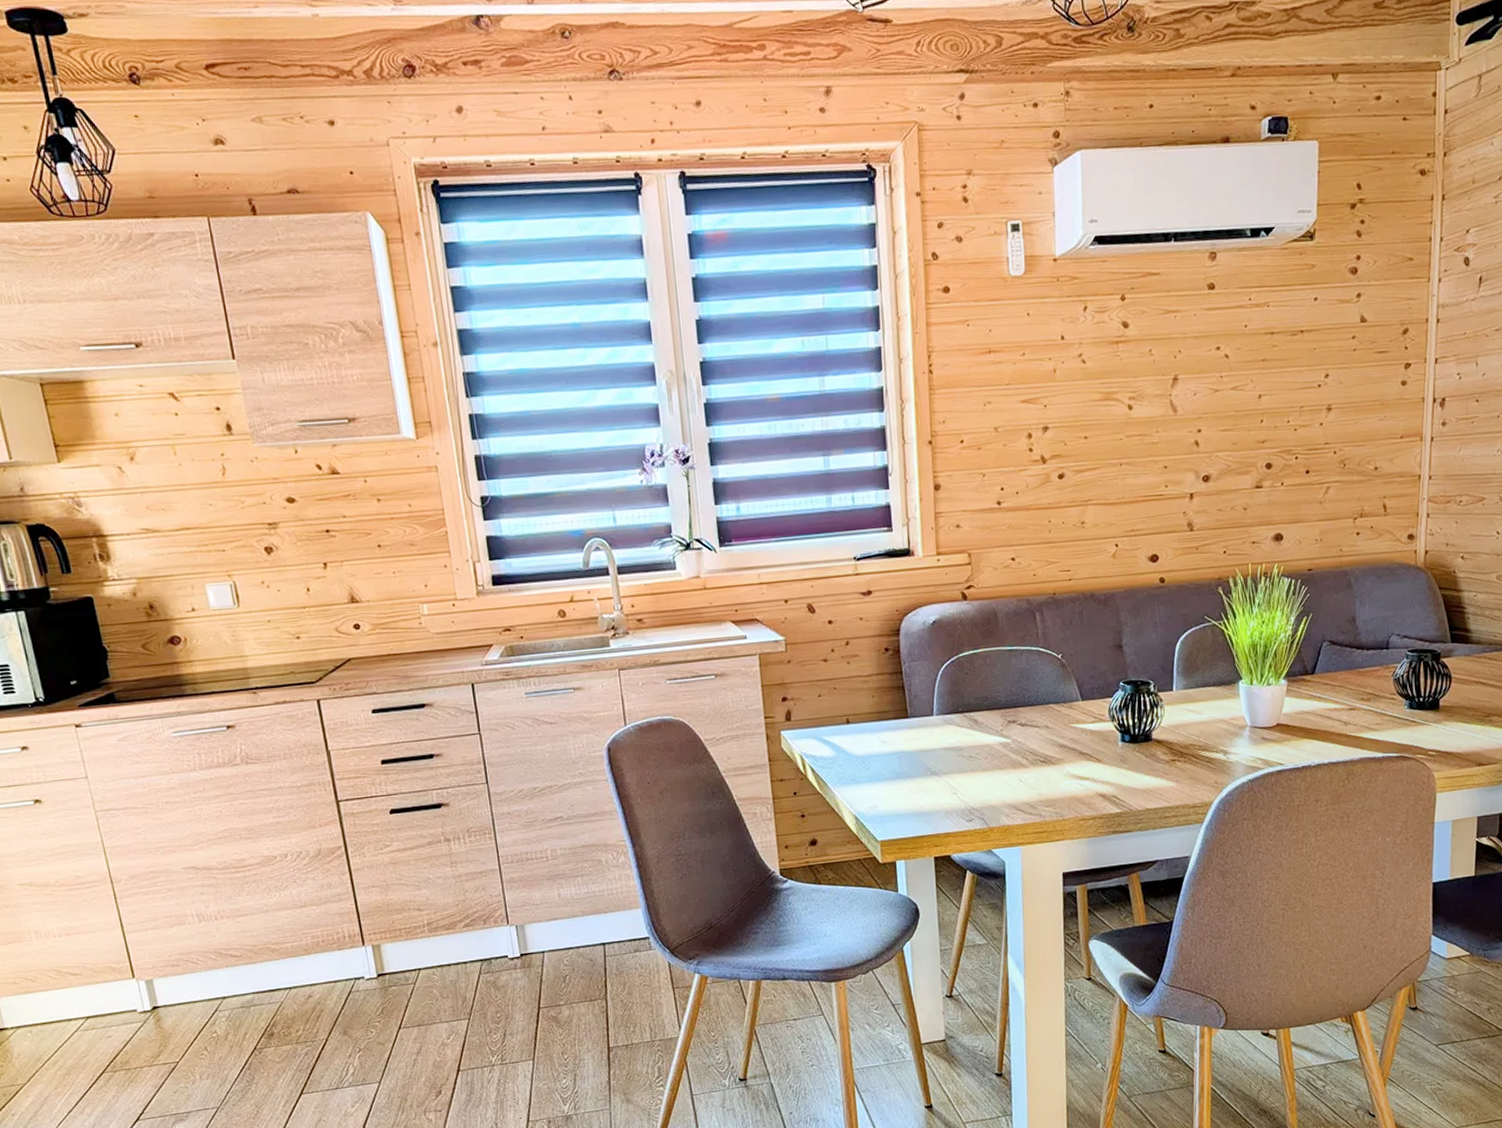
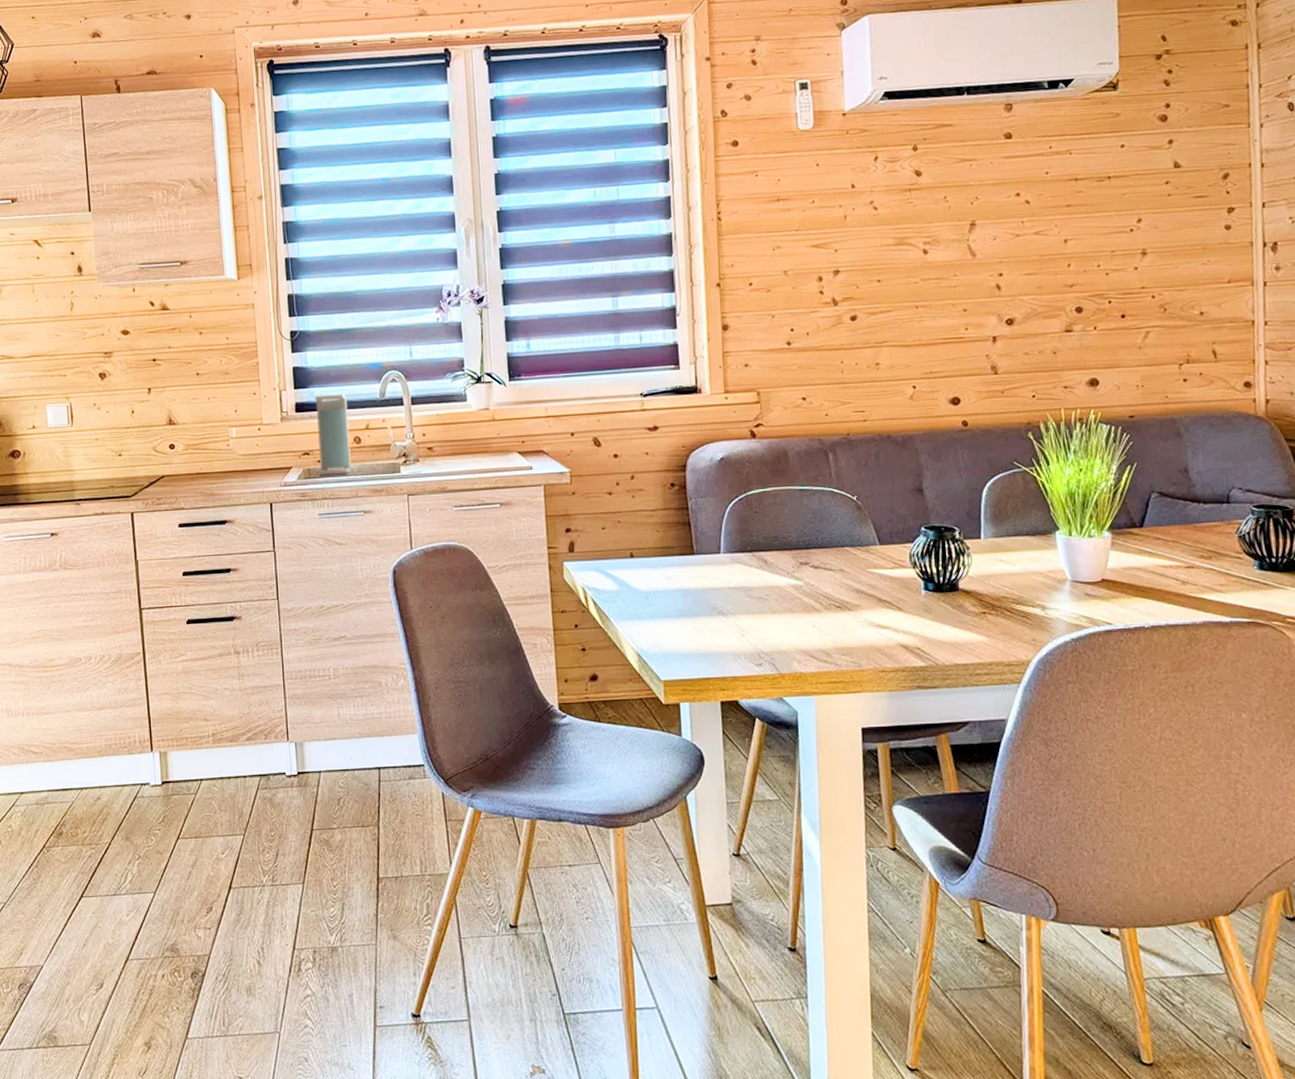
soap dispenser: none [513,564,558,653] -> present [315,393,352,476]

